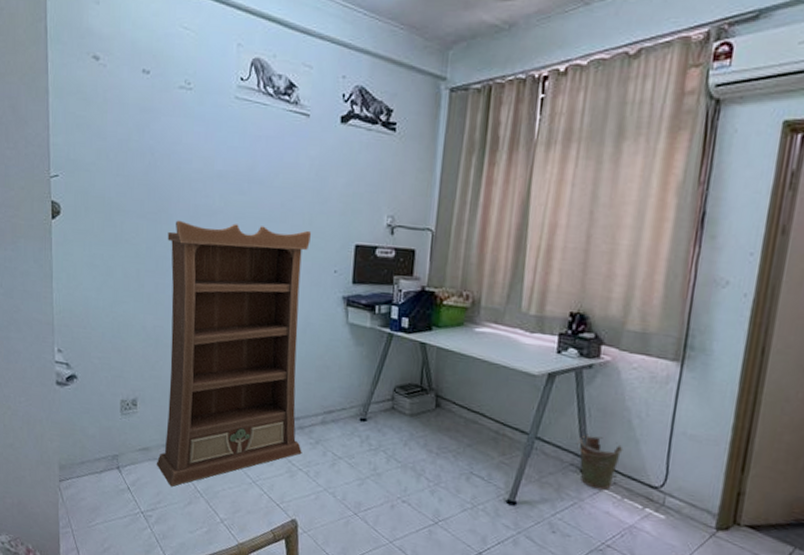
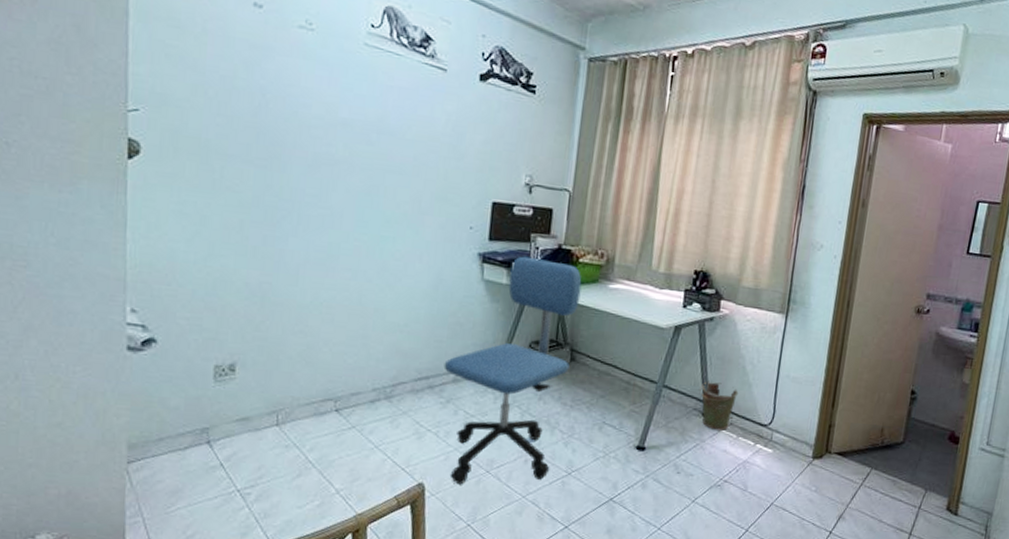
bookcase: present [156,220,312,487] -> none [257,168,447,458]
office chair: none [312,299,446,527] -> present [443,256,582,485]

